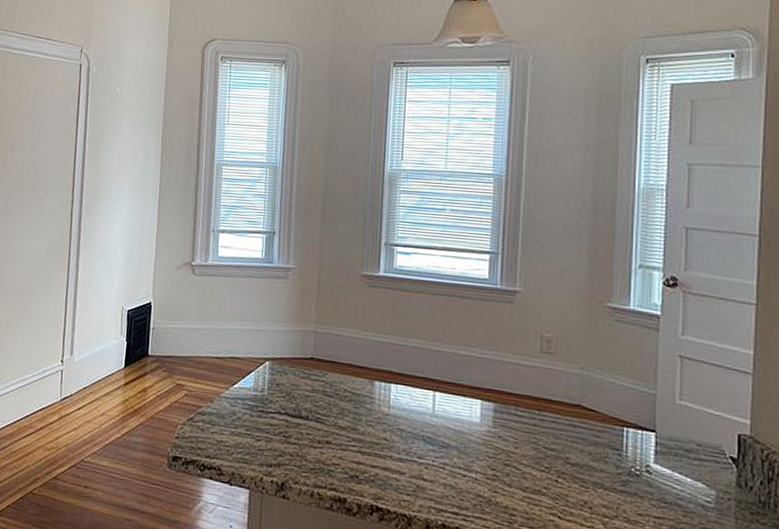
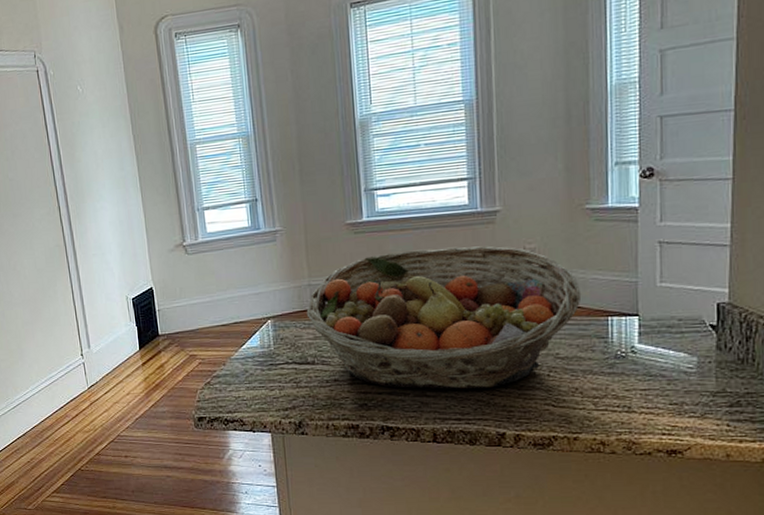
fruit basket: none [307,313,597,484] -> present [306,246,582,389]

